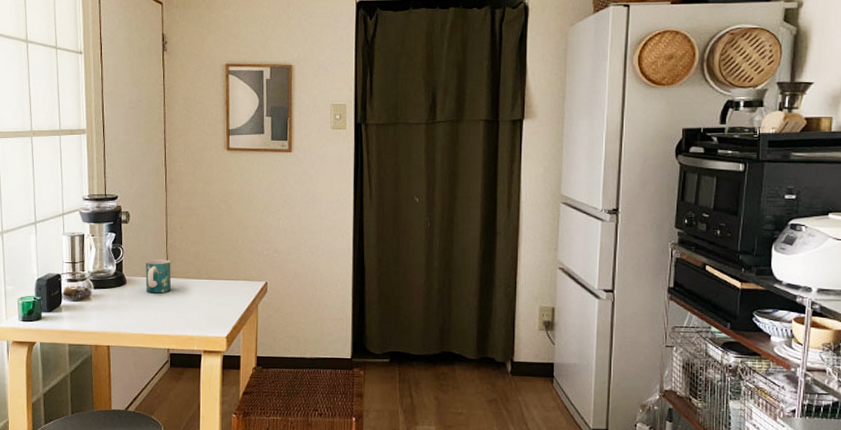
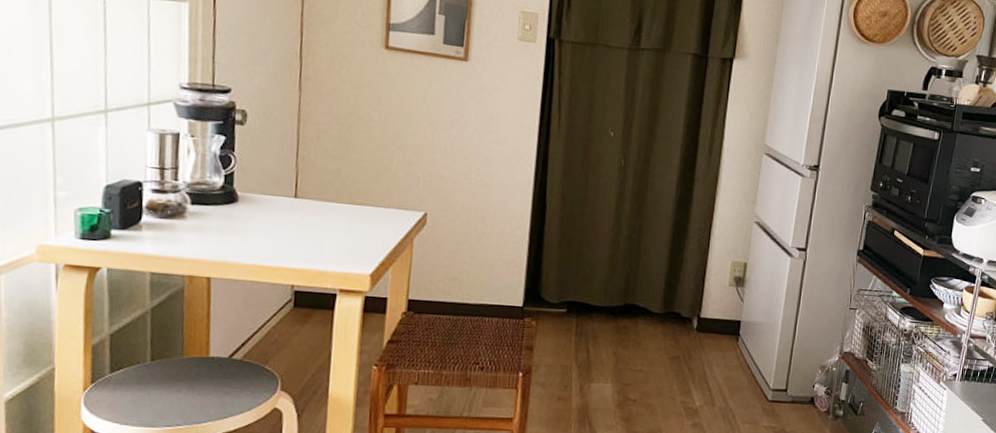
mug: present [145,259,171,294] -> none [265,173,302,217]

